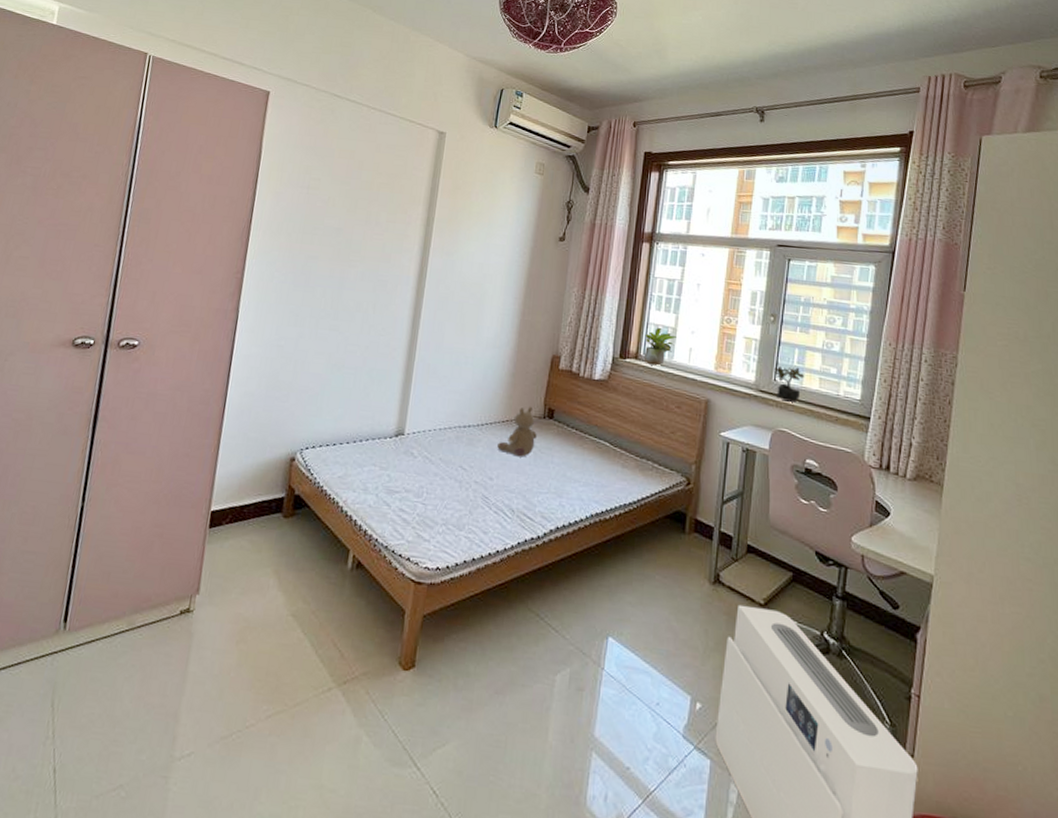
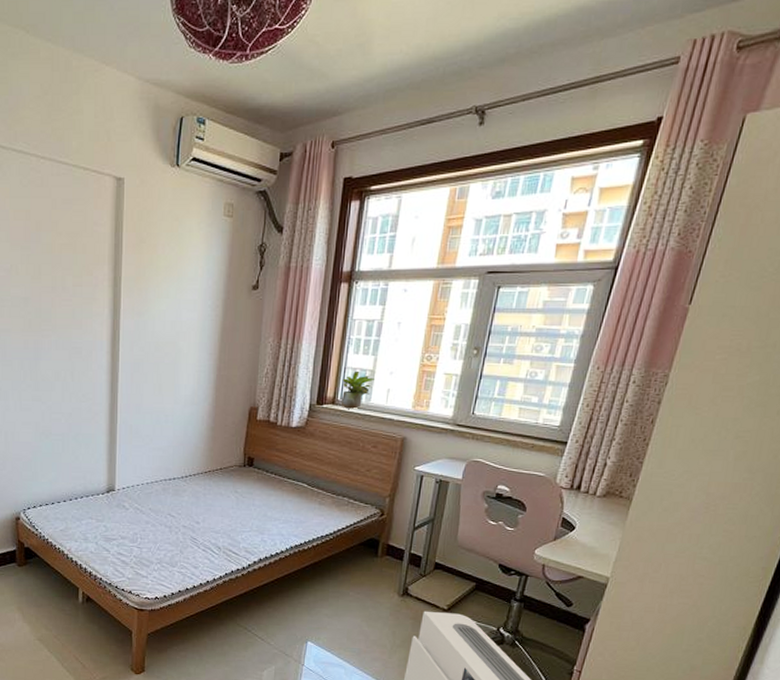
stuffed bear: present [497,406,537,458] -> none [202,456,238,503]
succulent plant: present [774,366,805,402] -> none [473,399,505,433]

